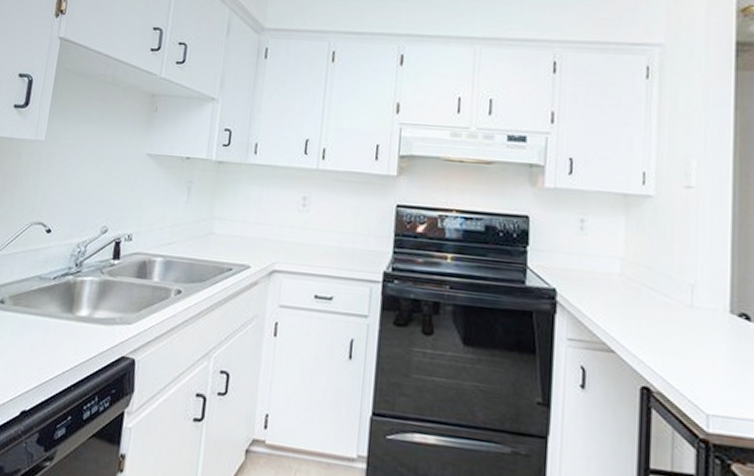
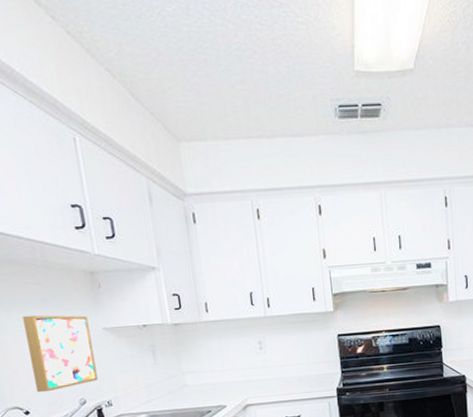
wall art: none [65,128,136,213] -> present [23,315,98,393]

